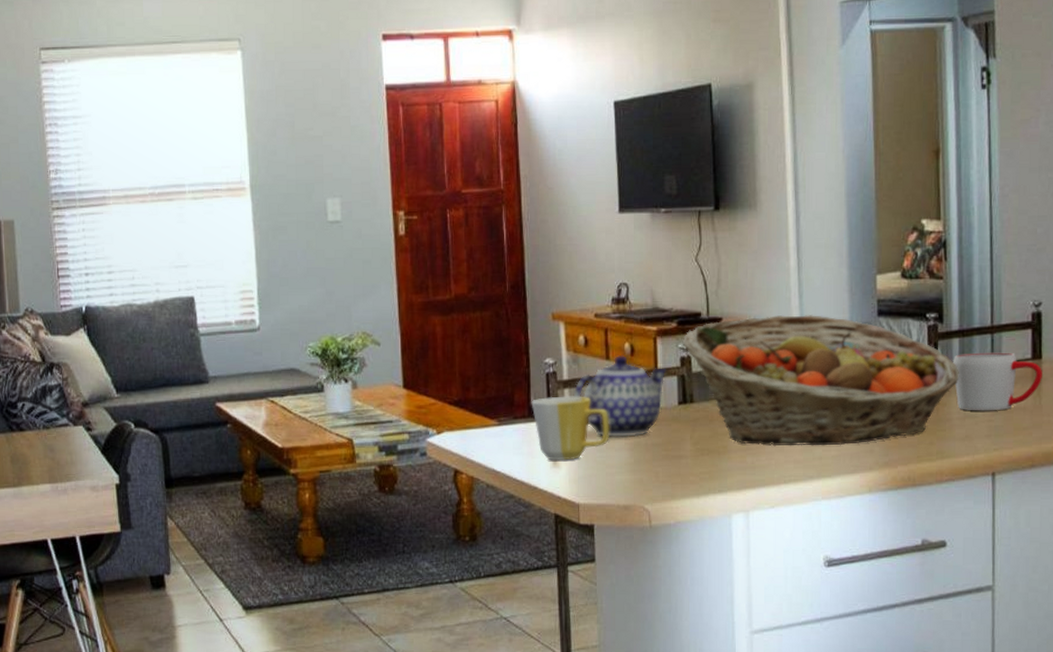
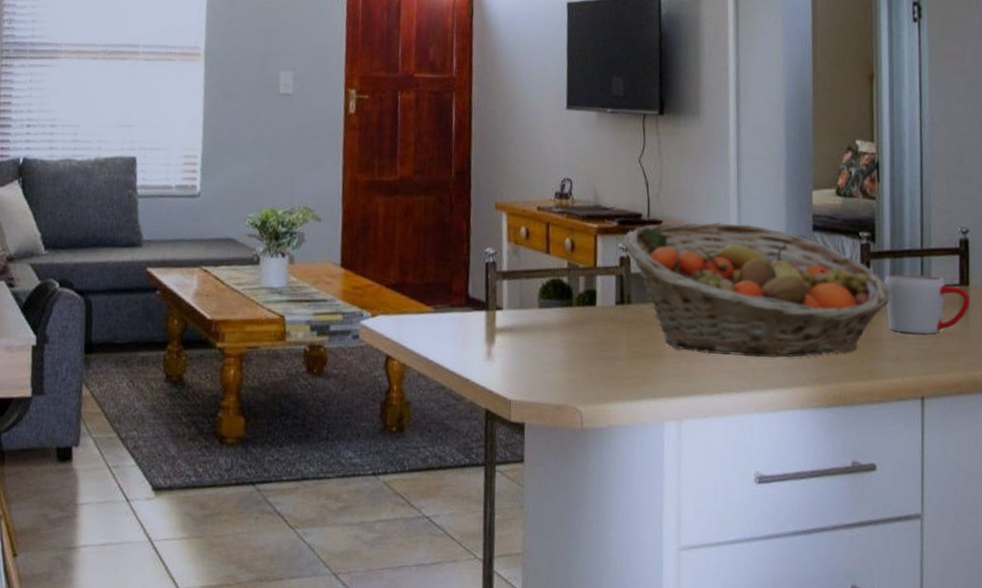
mug: present [532,396,609,461] -> none [469,286,546,354]
teapot: present [572,354,667,438] -> none [510,249,606,334]

